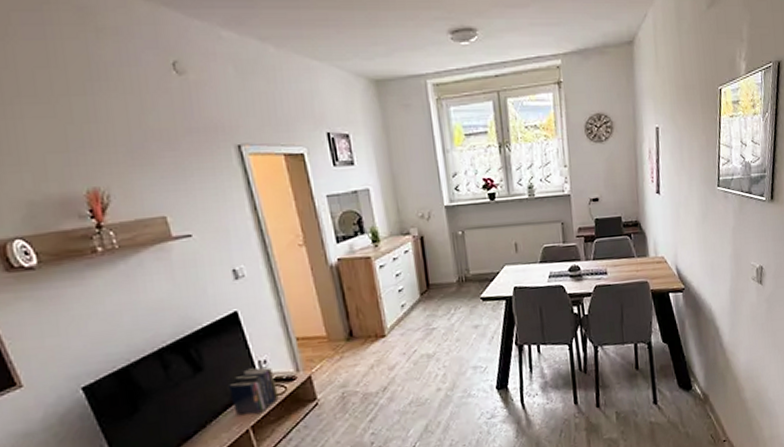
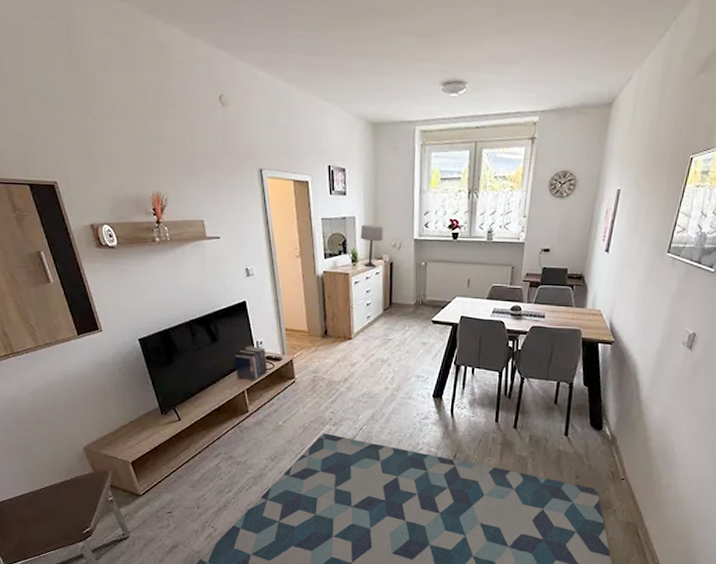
table lamp: none [378,195,407,247] -> present [360,224,383,268]

